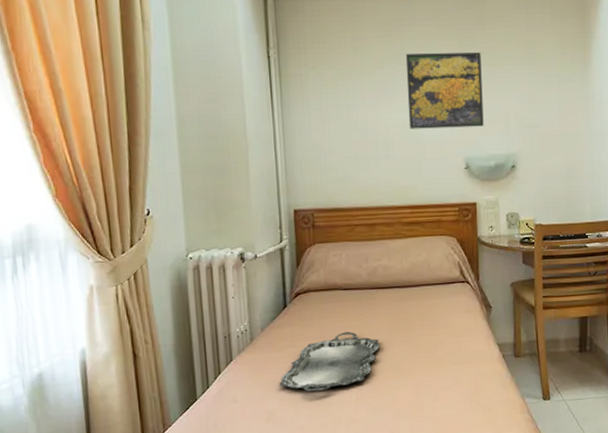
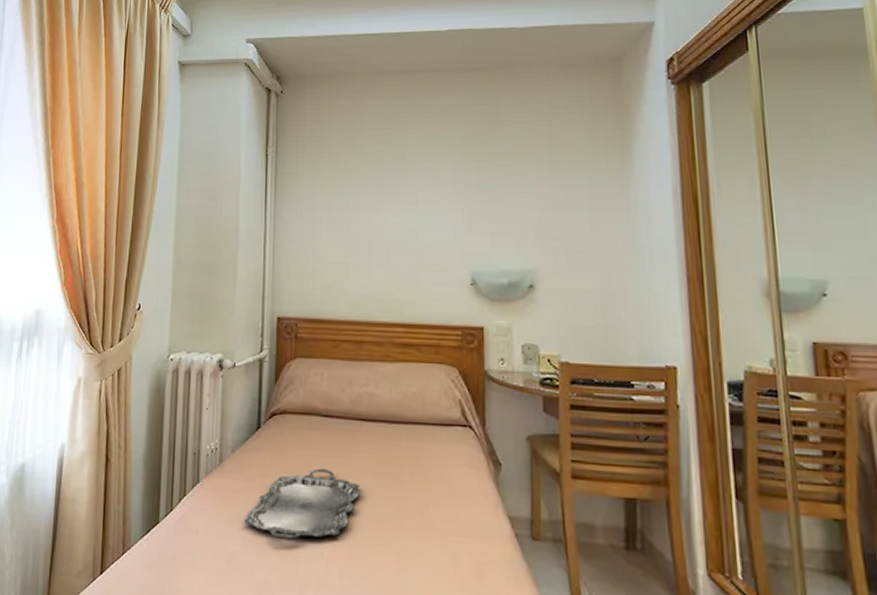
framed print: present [405,52,484,129] -> none [406,152,495,236]

